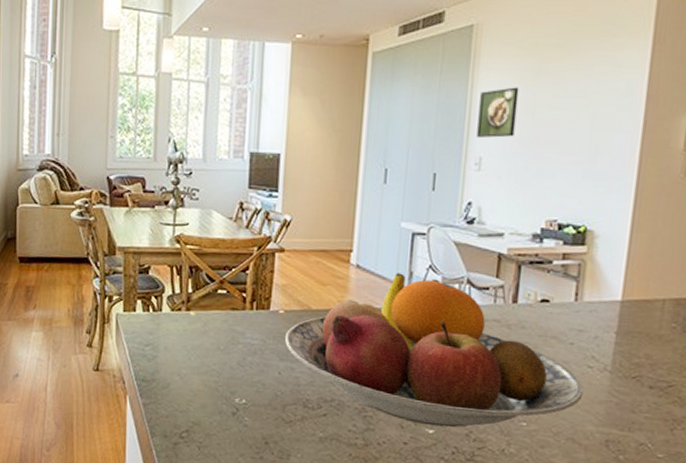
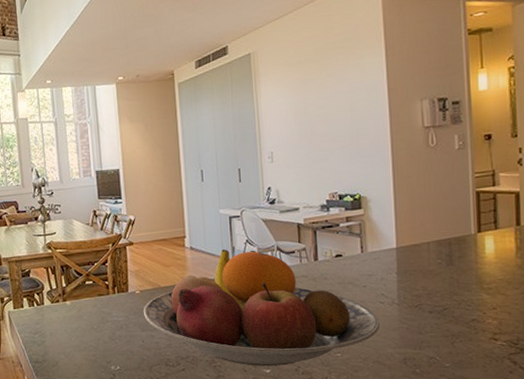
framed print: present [476,87,519,138] -> none [264,95,294,137]

